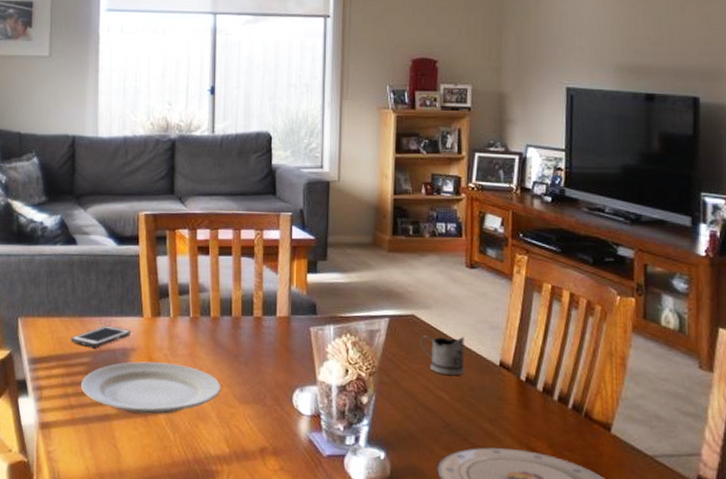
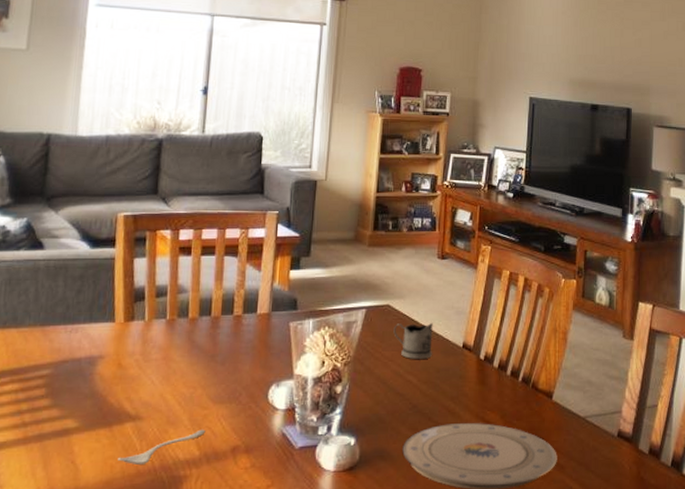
cell phone: present [70,325,131,347] -> none [28,333,101,358]
plate: present [81,361,221,415] -> none [38,369,195,424]
spoon: none [154,427,234,456] -> present [118,429,206,466]

